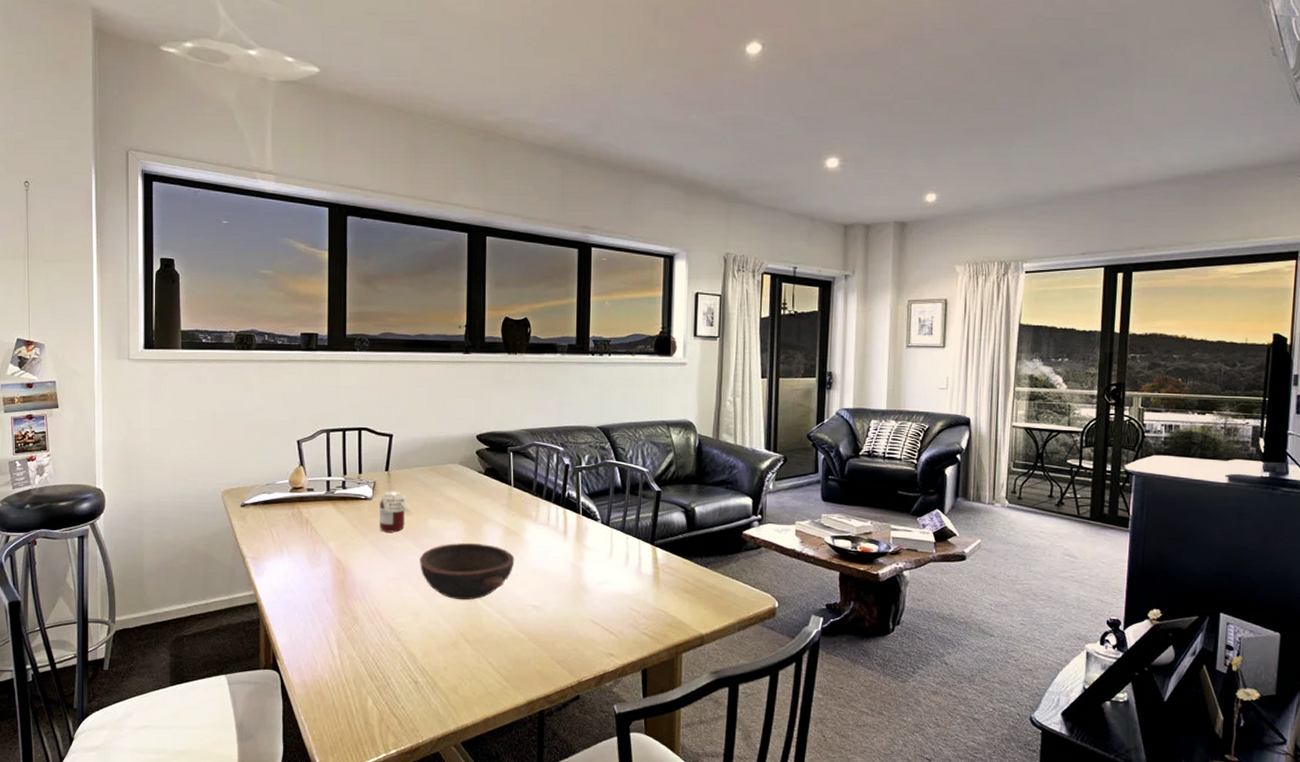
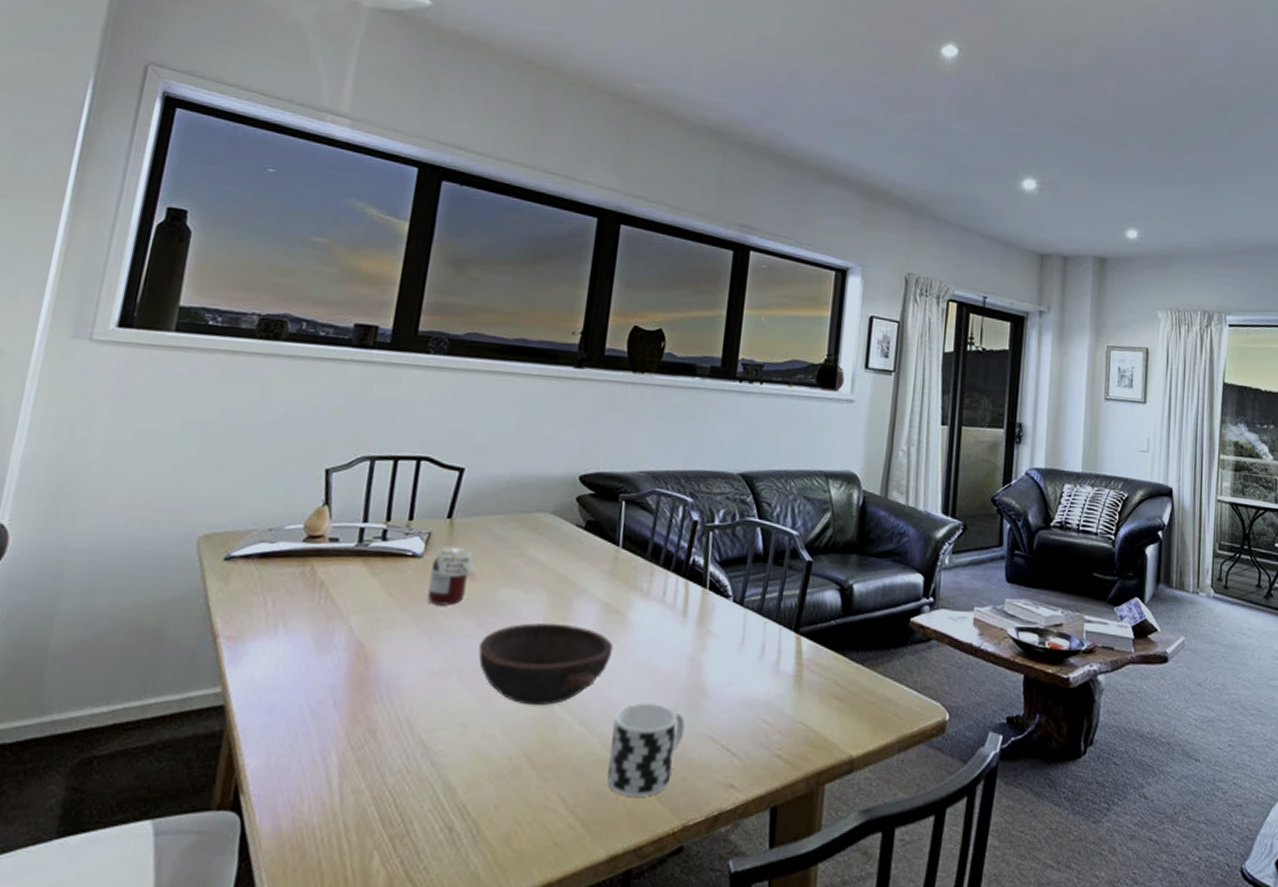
cup: none [520,597,573,662] -> present [607,703,686,797]

